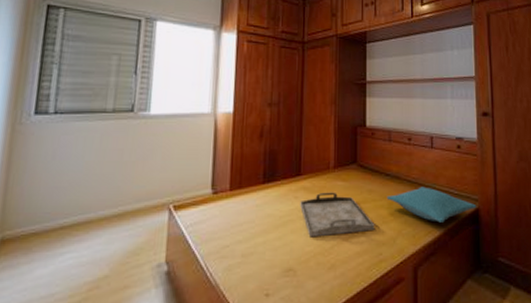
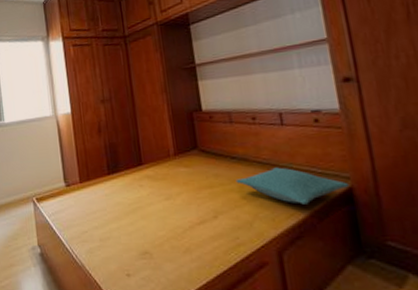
serving tray: present [300,192,375,237] -> none [146,178,228,223]

